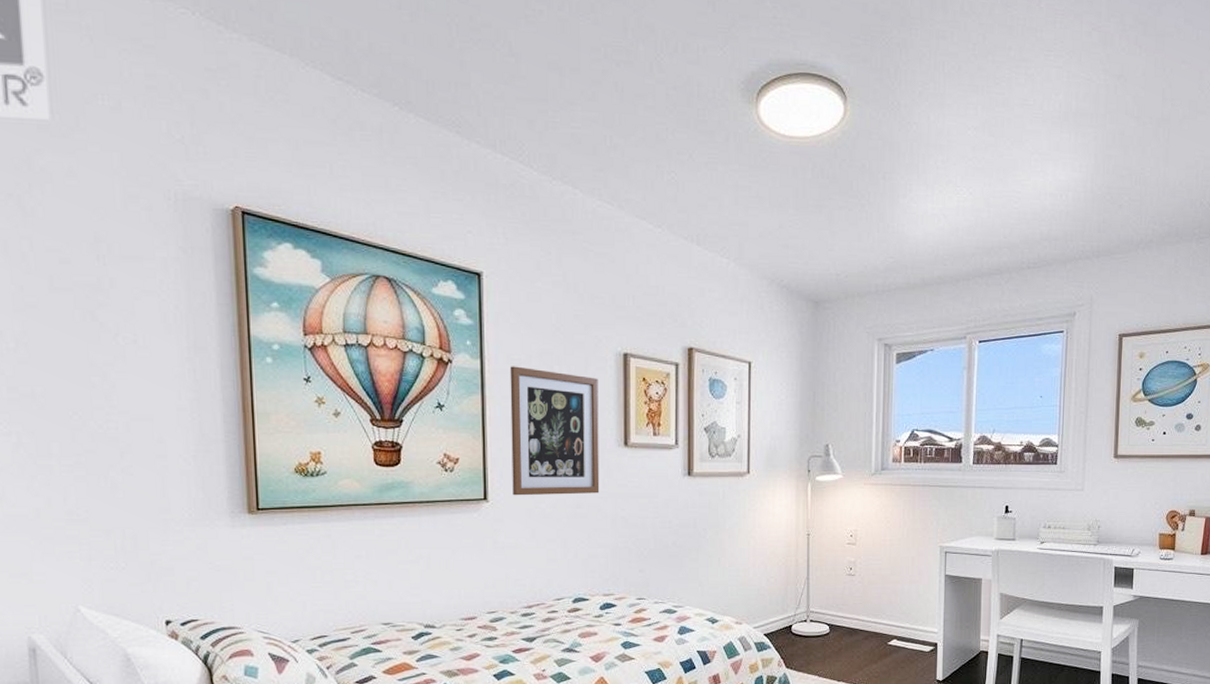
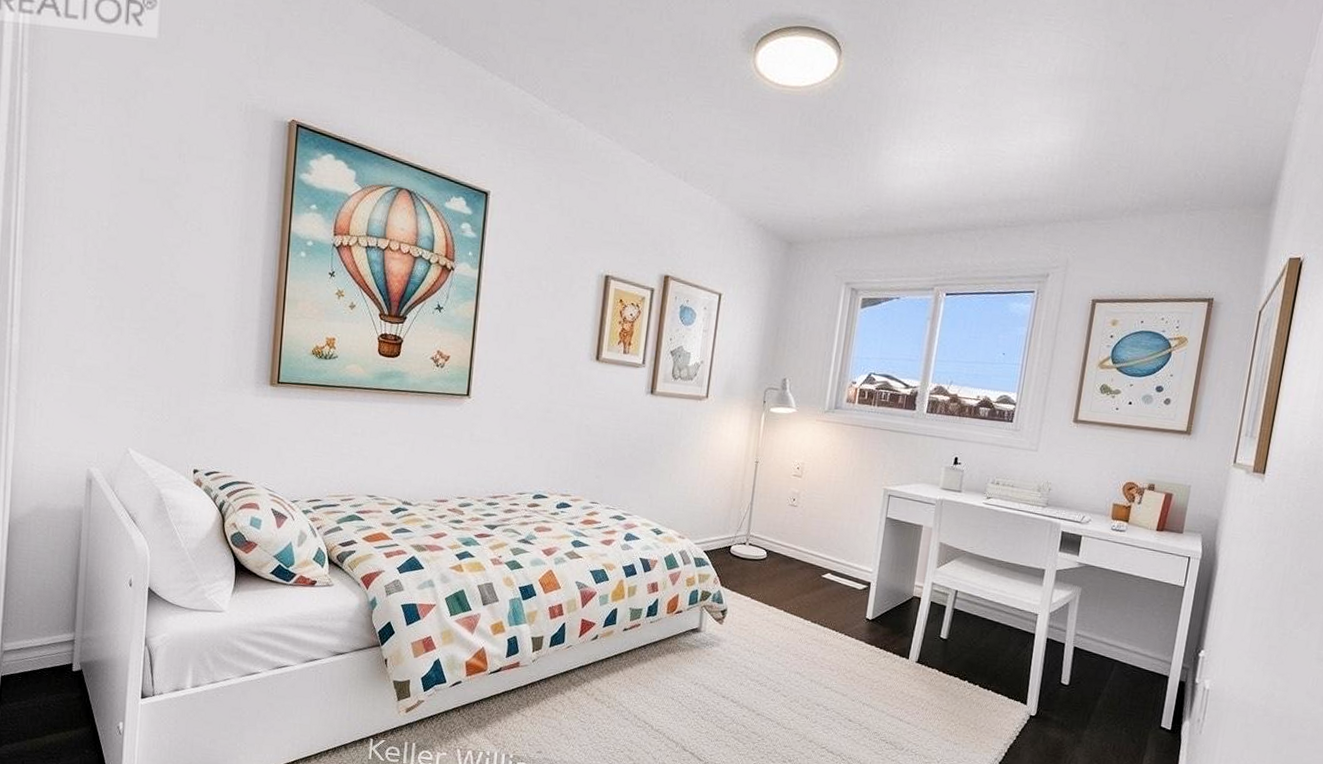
wall art: present [510,366,600,496] -> none [492,278,580,401]

